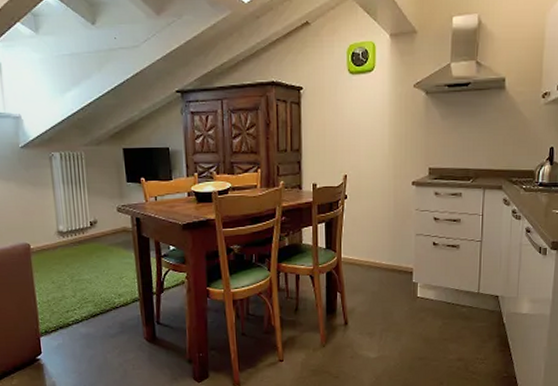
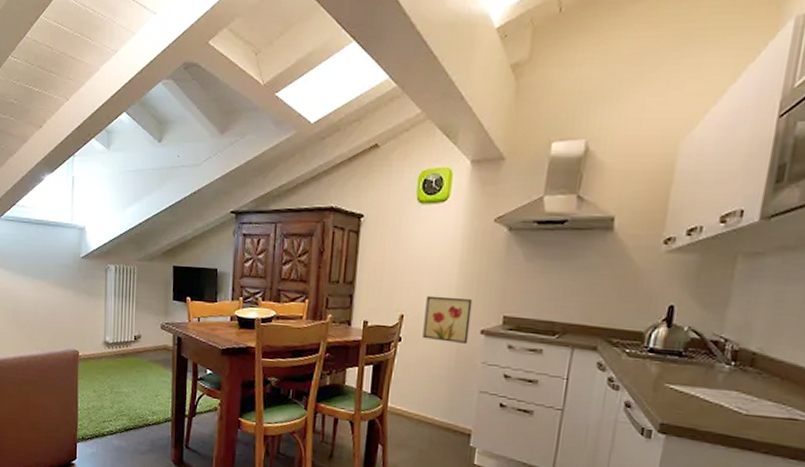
wall art: none [365,155,403,195] -> present [422,295,473,344]

